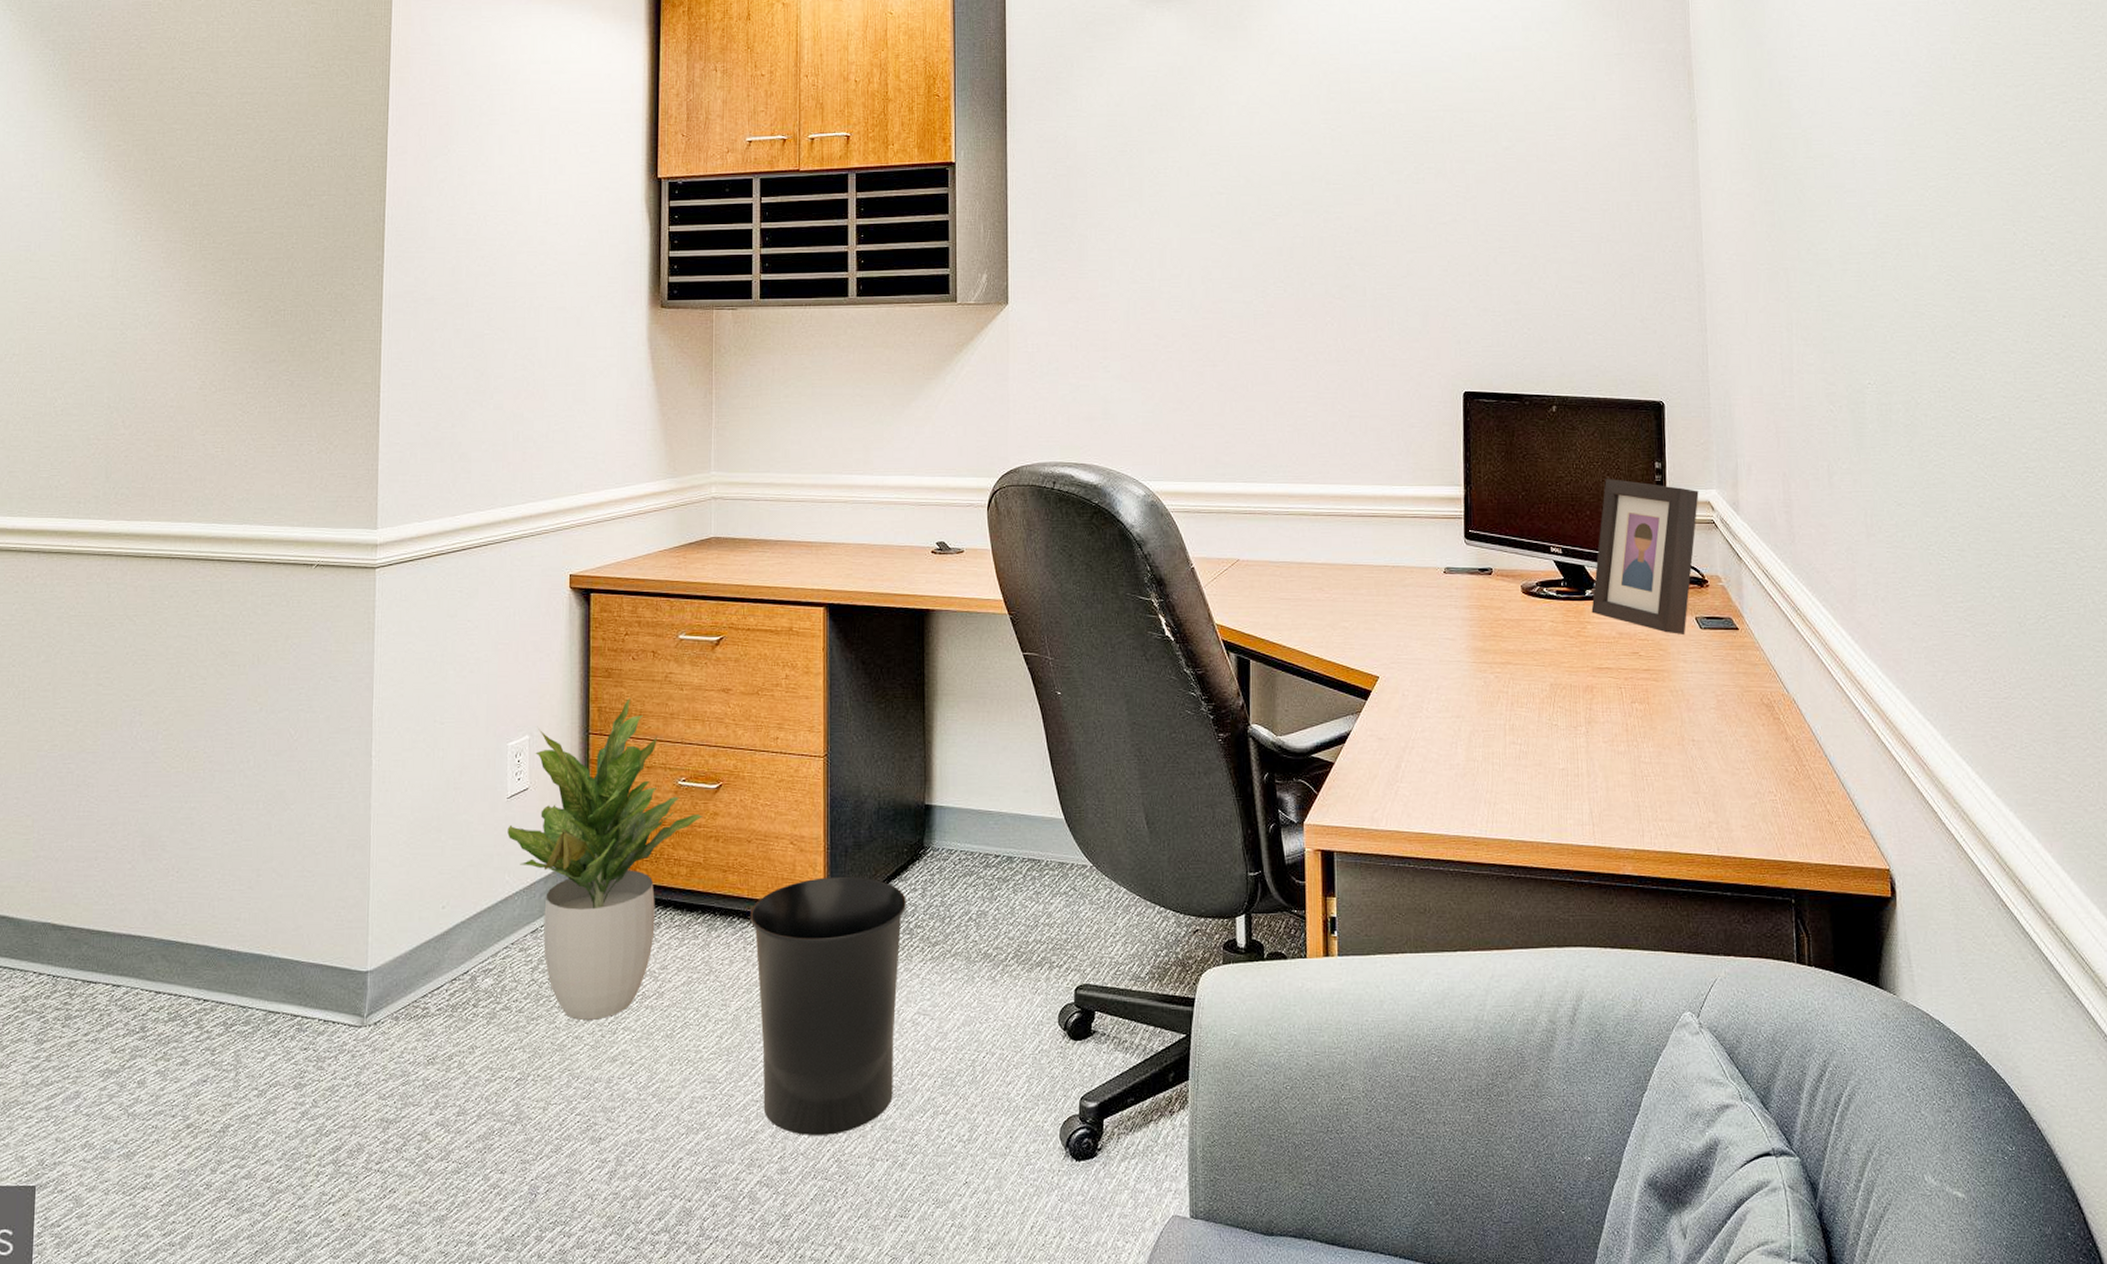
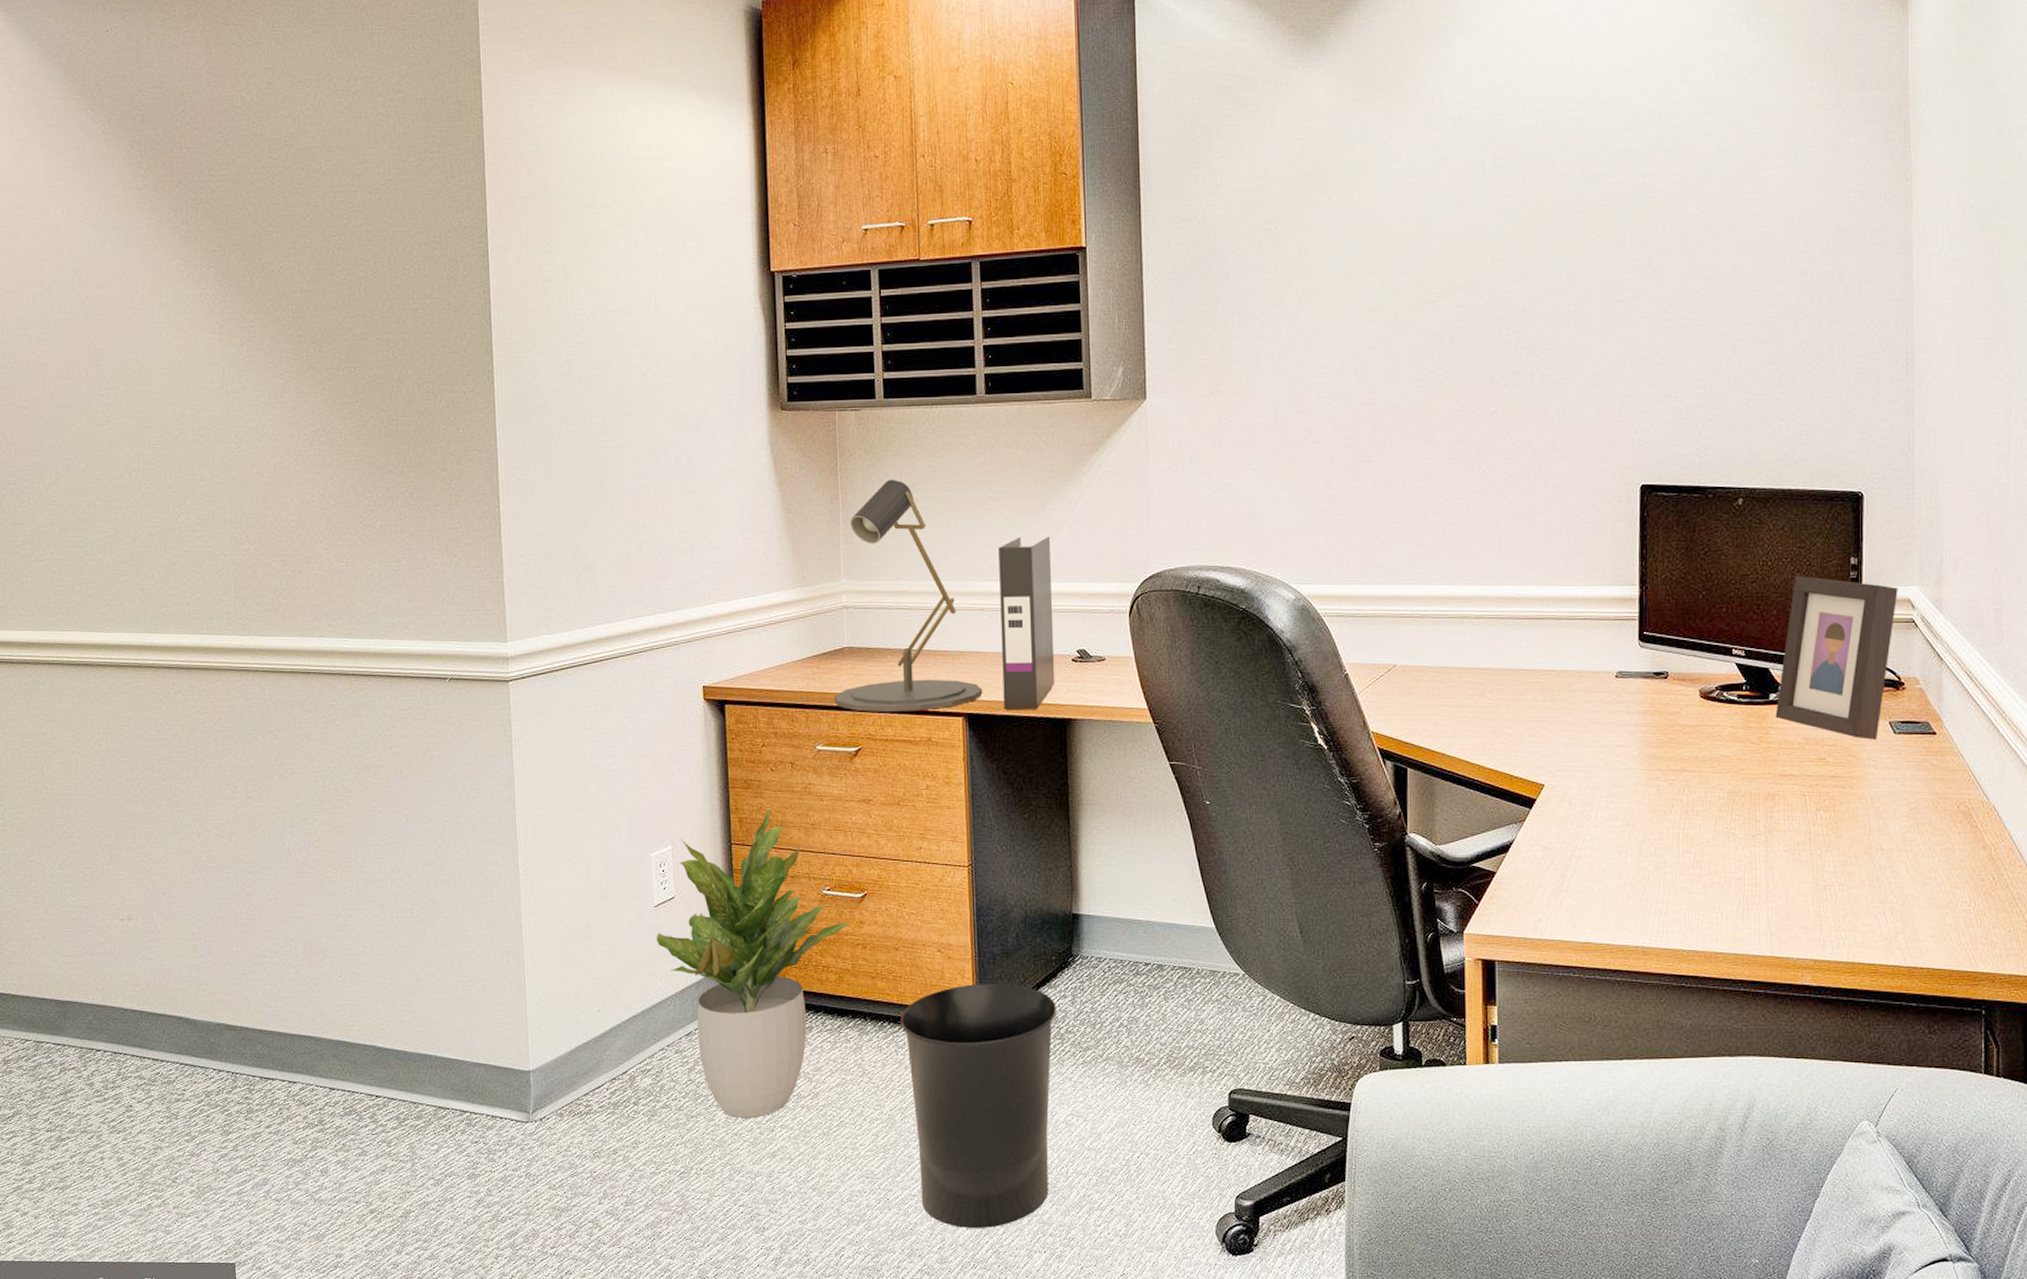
desk lamp: none [699,375,845,601] -> present [834,479,983,712]
binder: none [864,432,915,600] -> present [998,536,1055,710]

